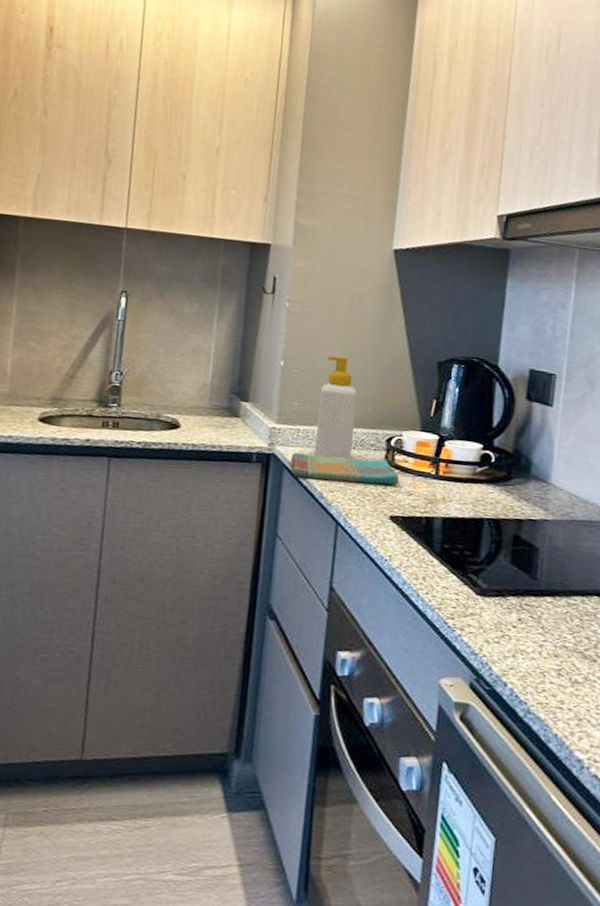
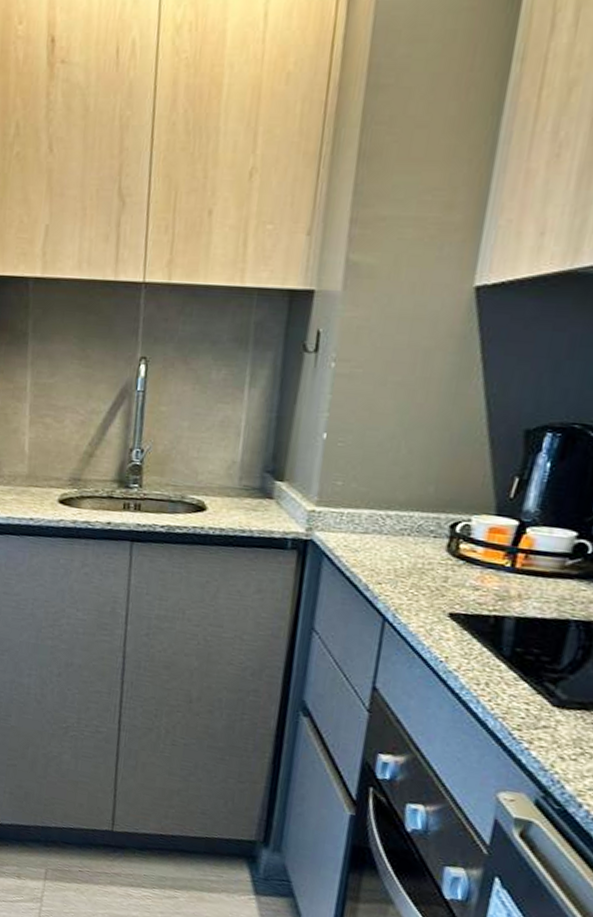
dish towel: present [290,452,400,485] -> none [331,538,464,578]
soap bottle: present [314,356,358,459] -> none [360,425,417,547]

